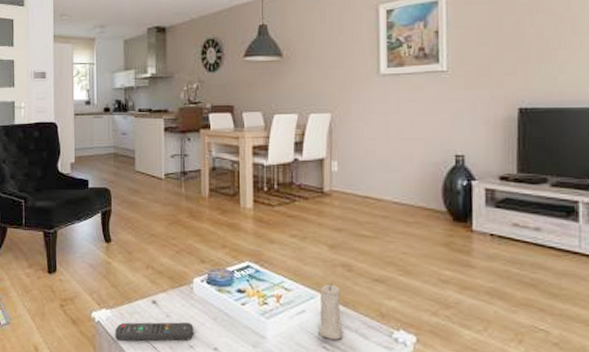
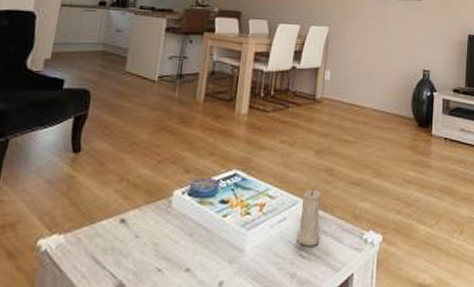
remote control: present [115,322,194,341] -> none [64,241,166,274]

